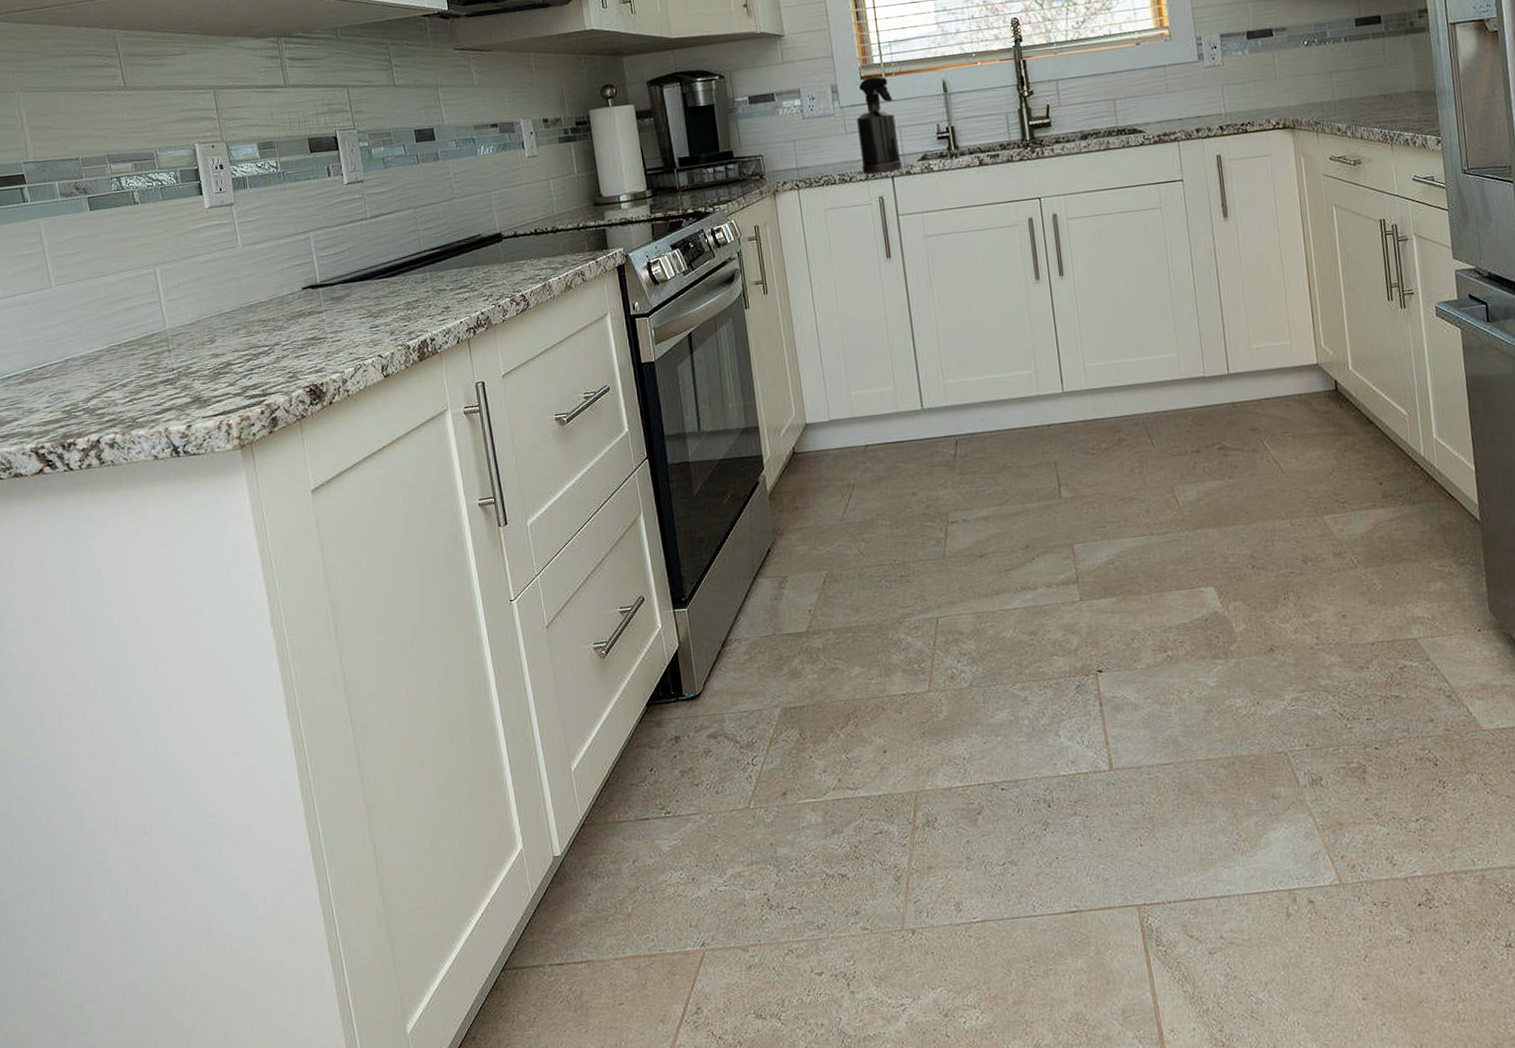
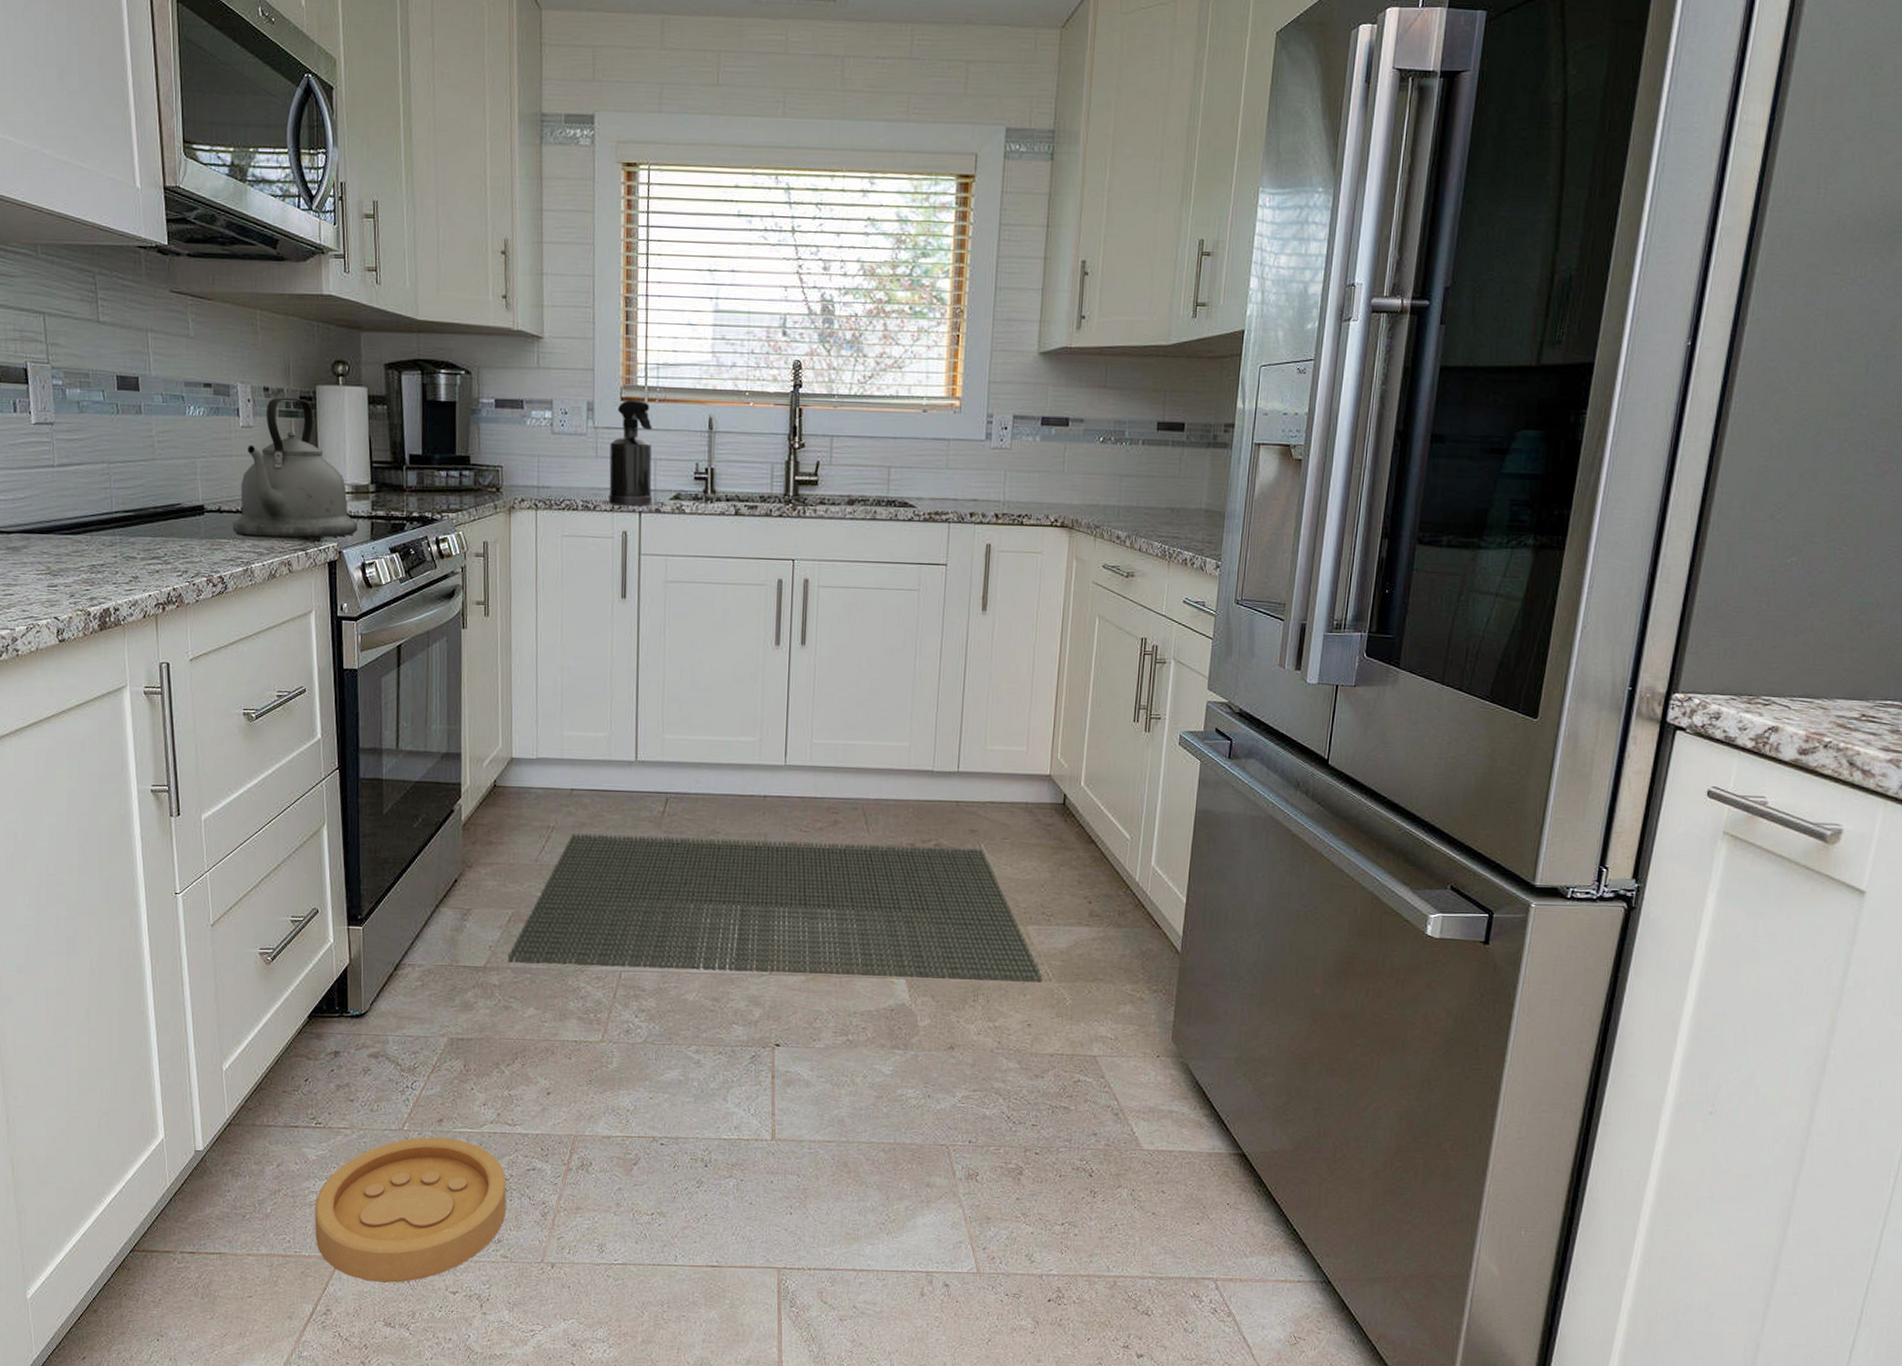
kettle: none [528,124,641,255] -> present [232,397,359,539]
pet bowl: none [673,810,860,973] -> present [314,1137,507,1283]
floor mat: none [828,445,1349,623] -> present [509,833,1043,982]

